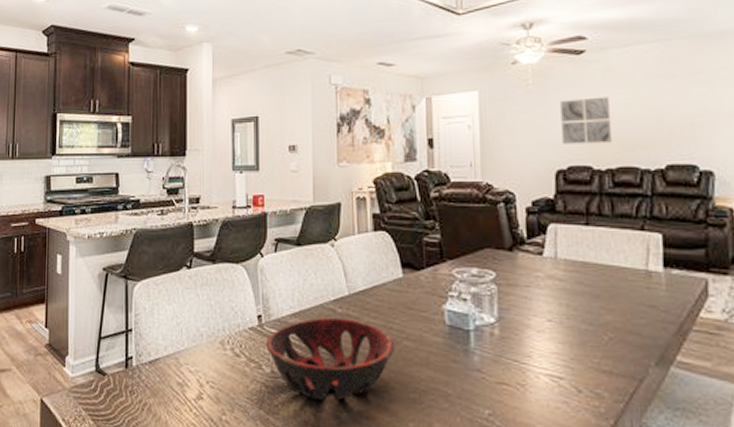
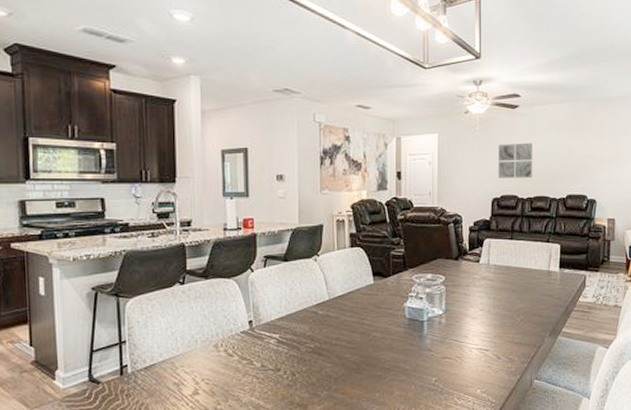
decorative bowl: present [265,317,395,400] -> none [256,318,366,384]

